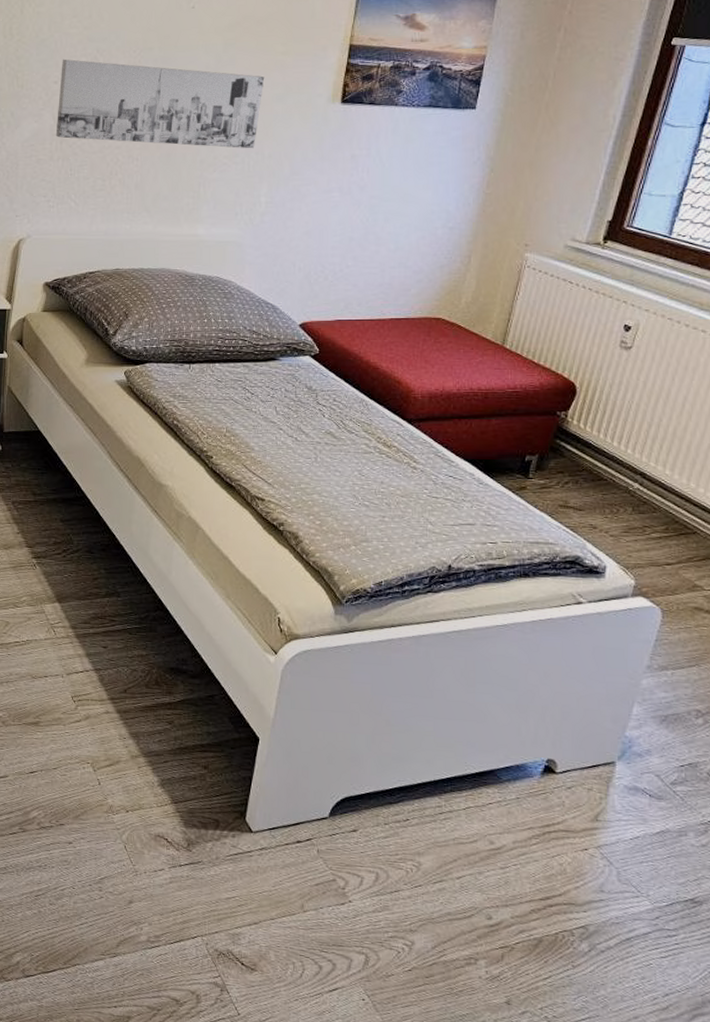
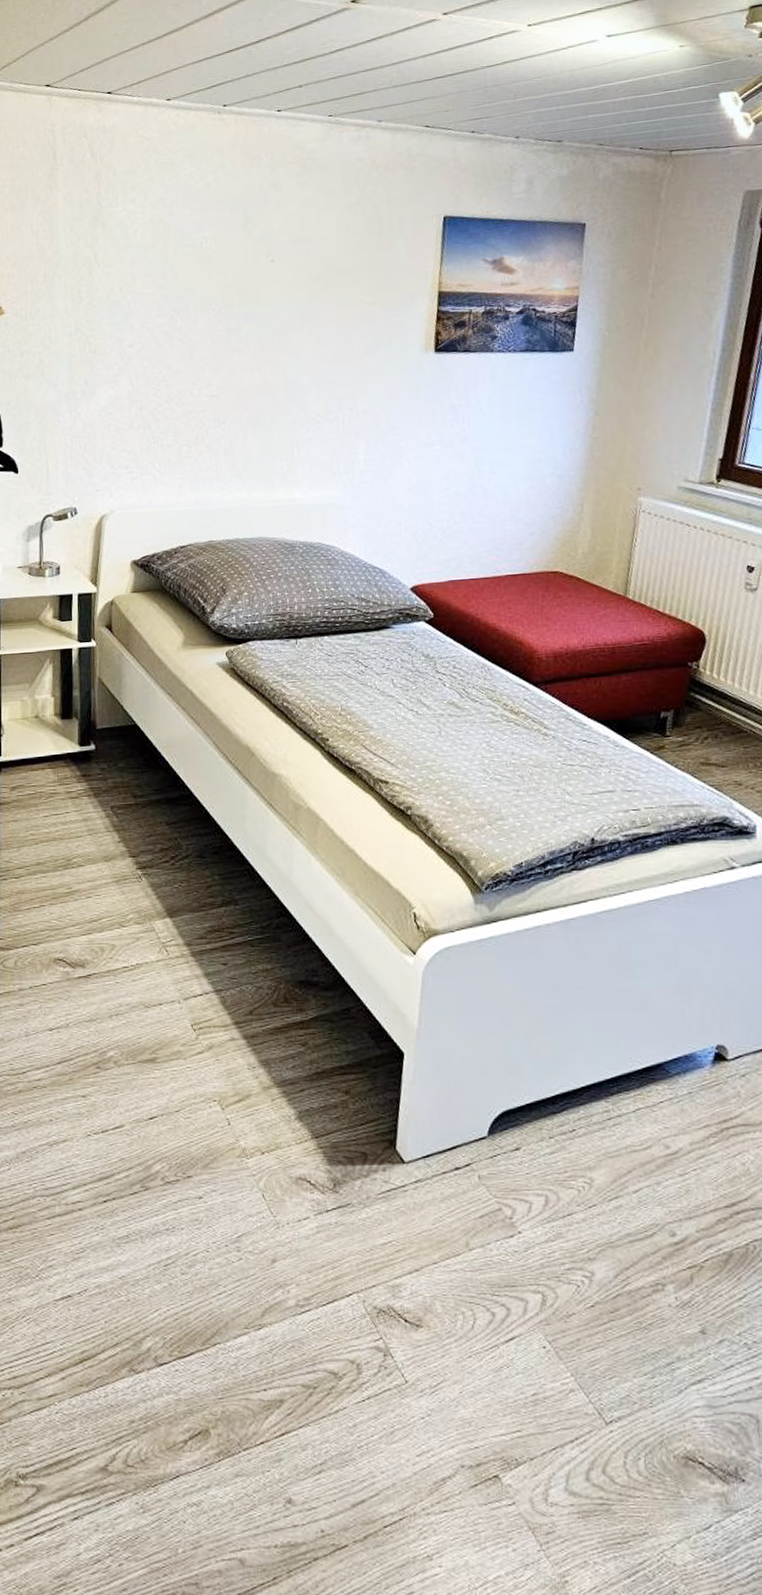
wall art: present [55,59,265,149] -> none [134,320,353,405]

